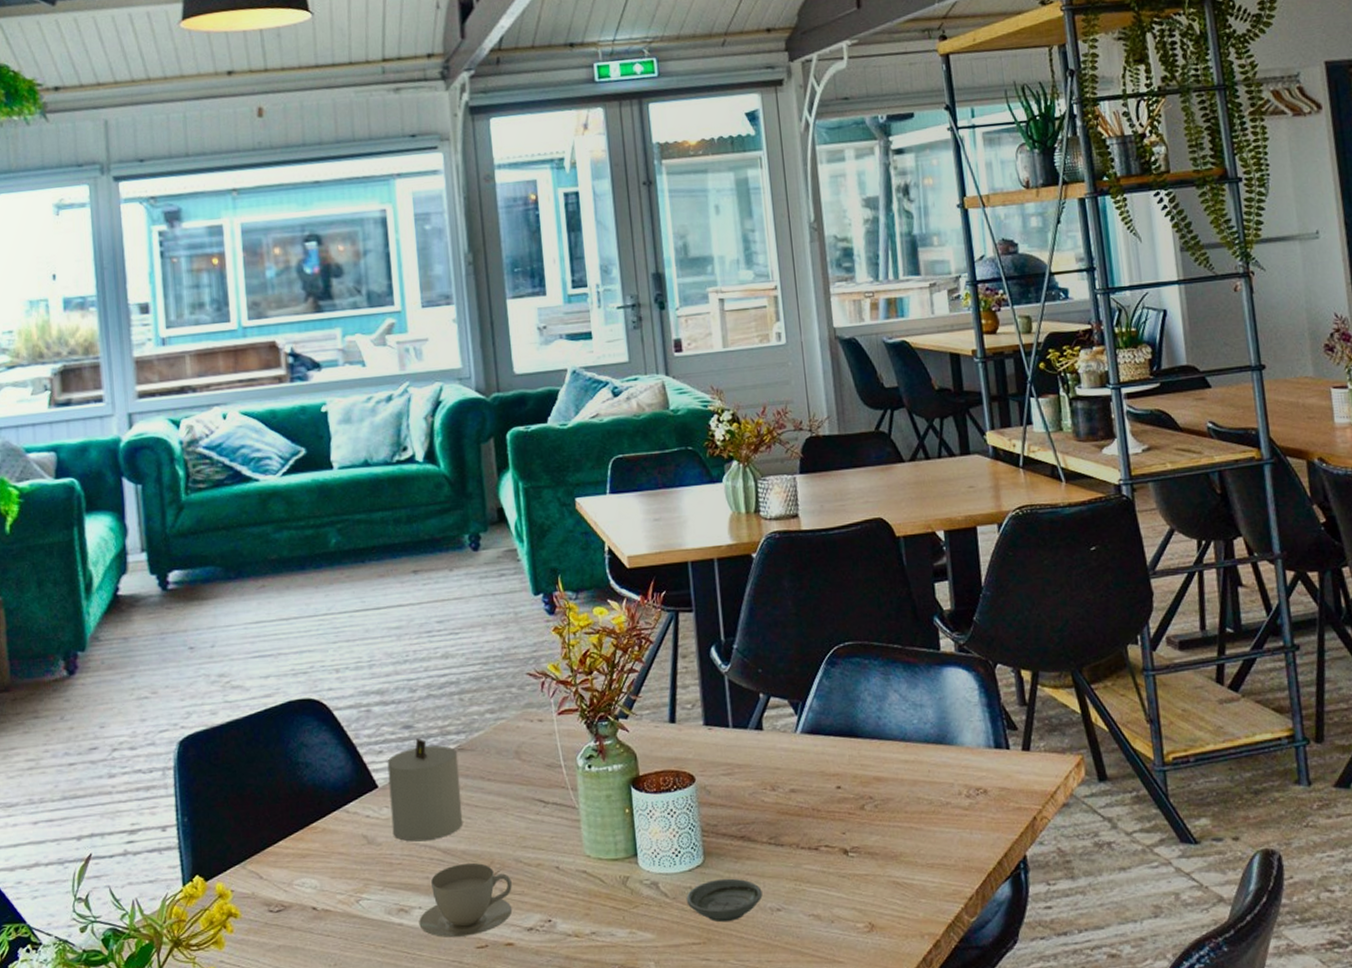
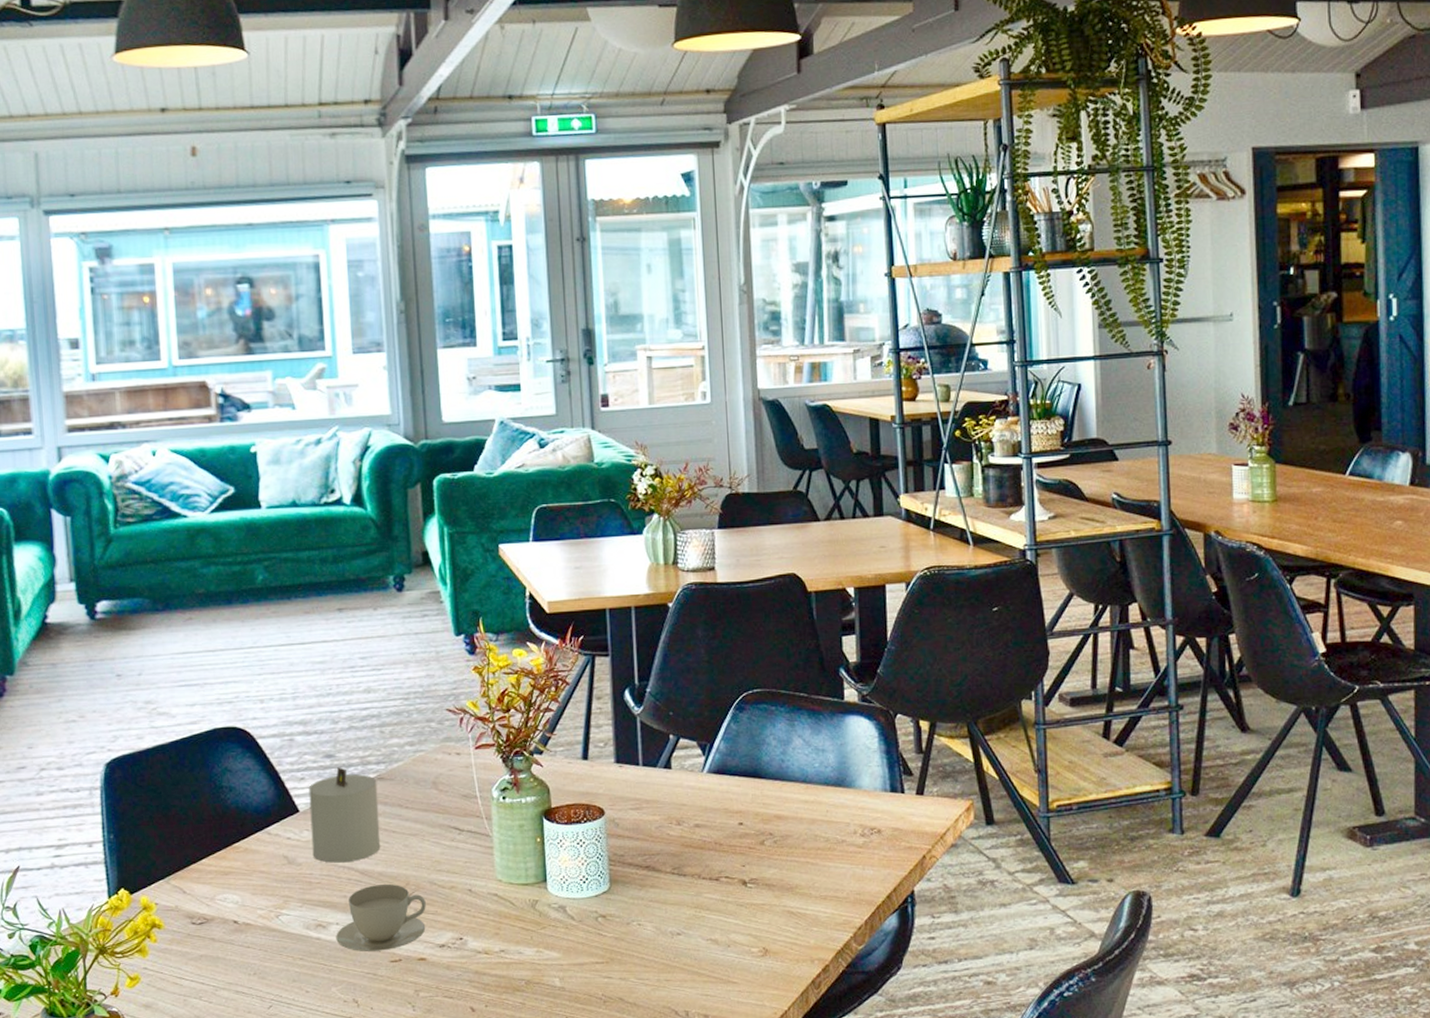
saucer: present [686,878,763,923] -> none [591,904,664,944]

